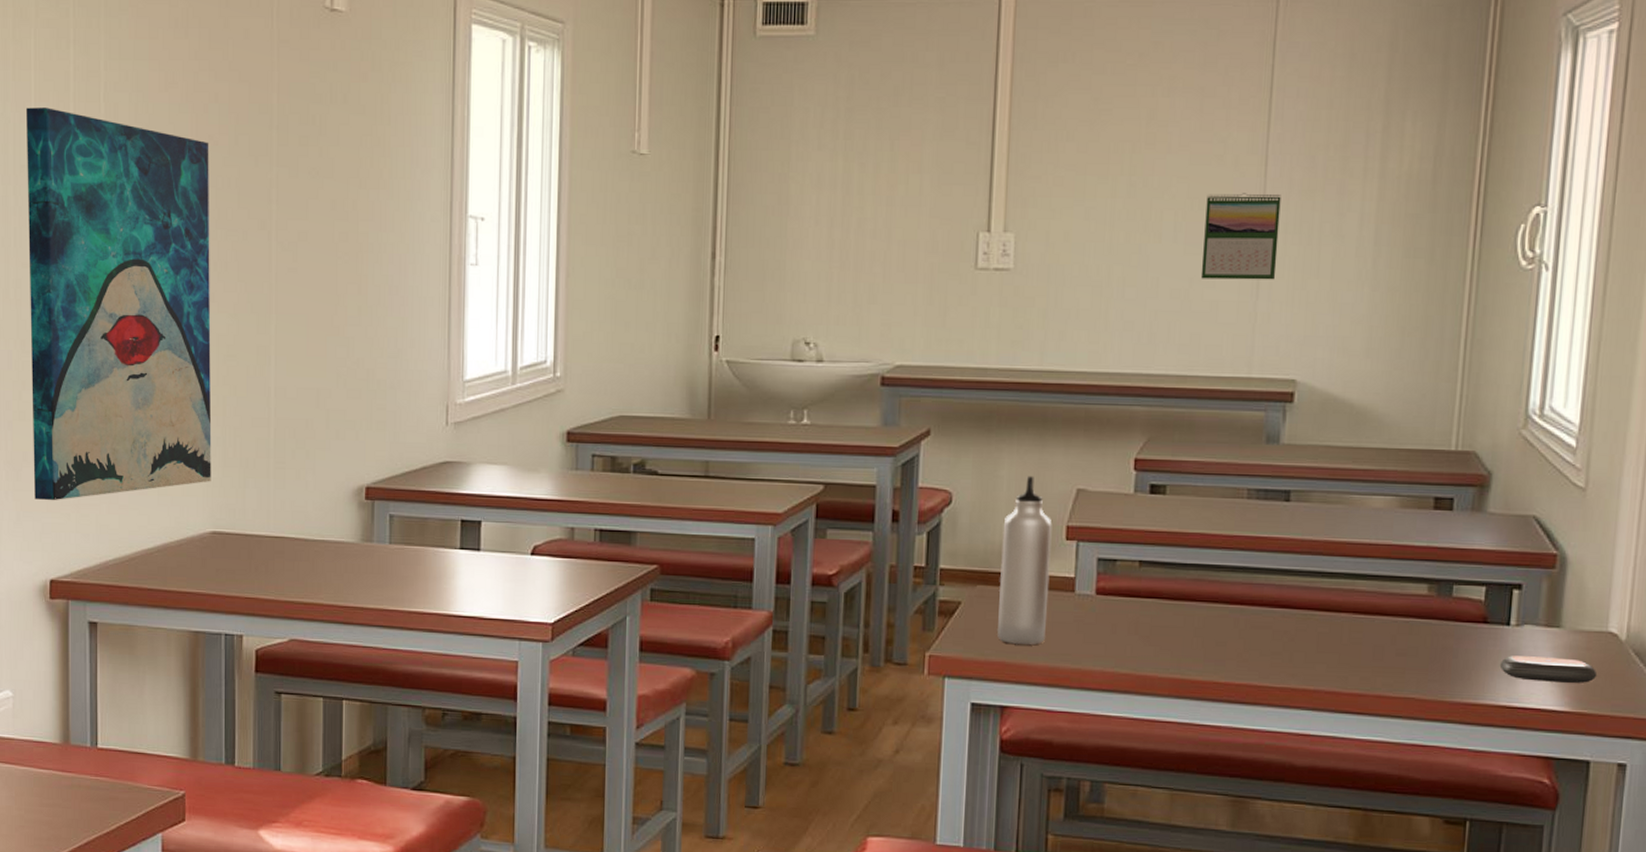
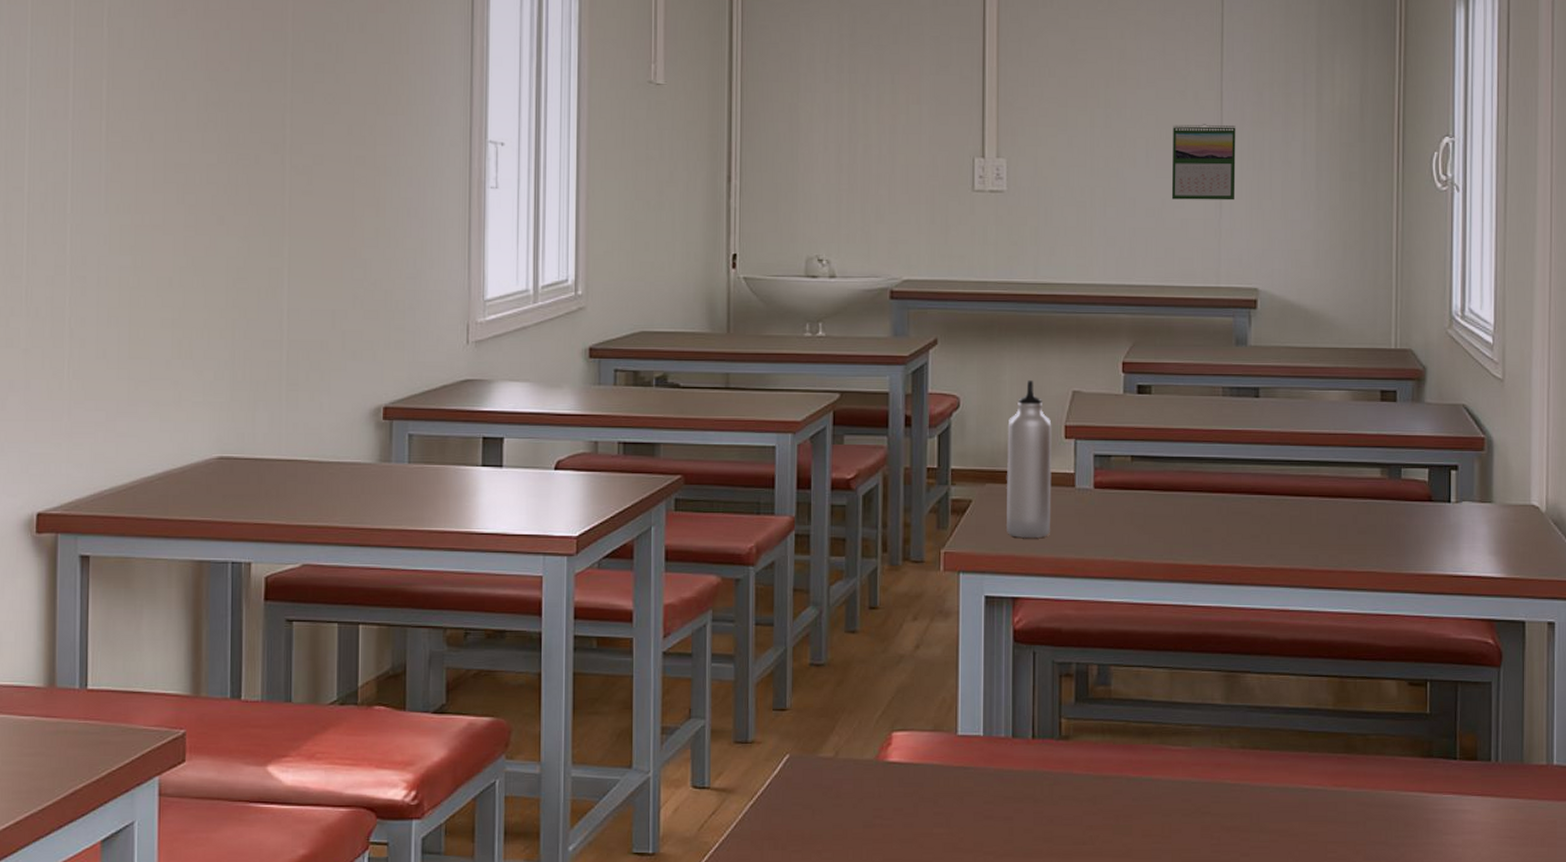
wall art: present [25,107,212,501] -> none [20,31,220,431]
remote control: present [1499,656,1598,683] -> none [1445,529,1525,552]

